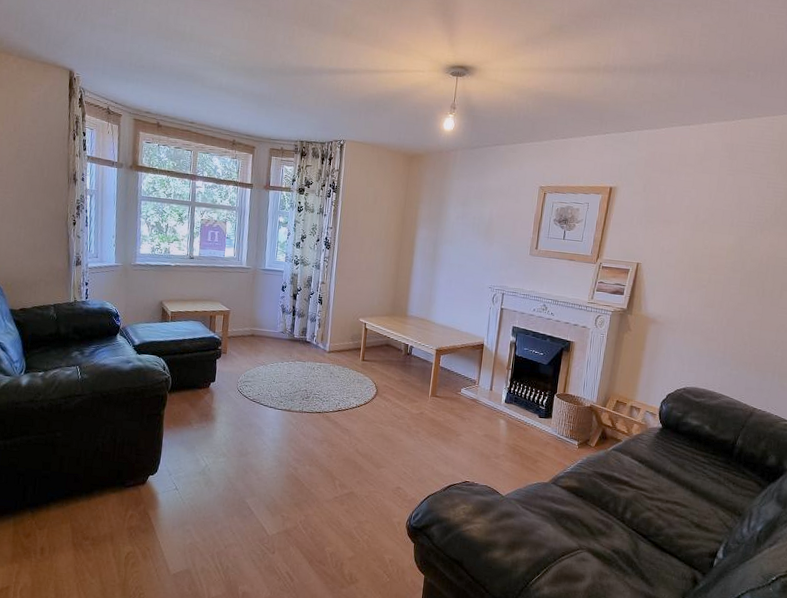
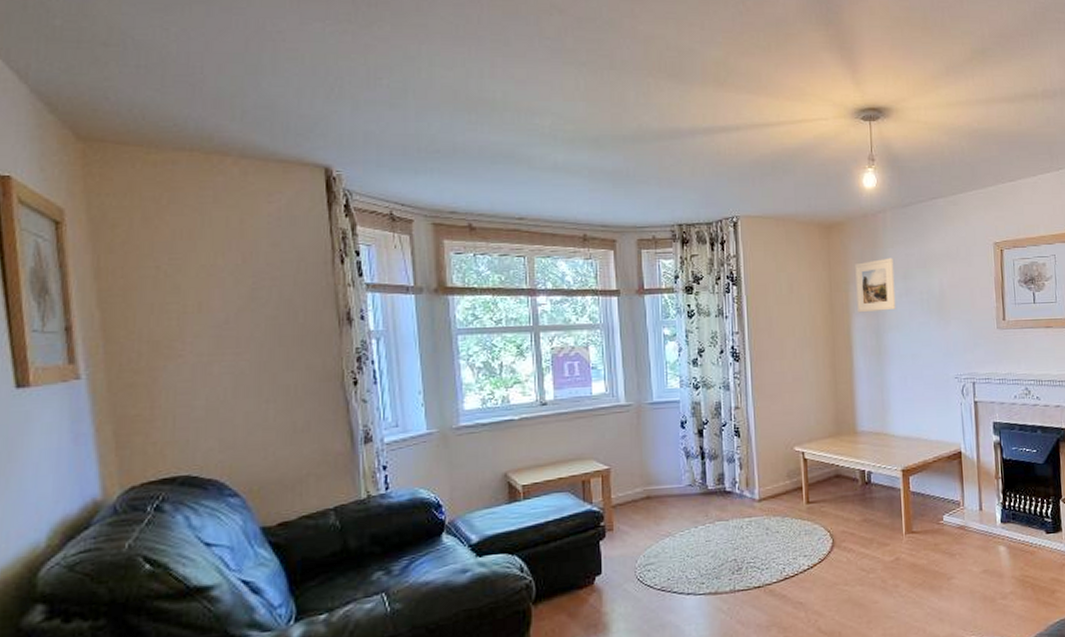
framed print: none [423,187,457,228] -> present [855,258,896,313]

